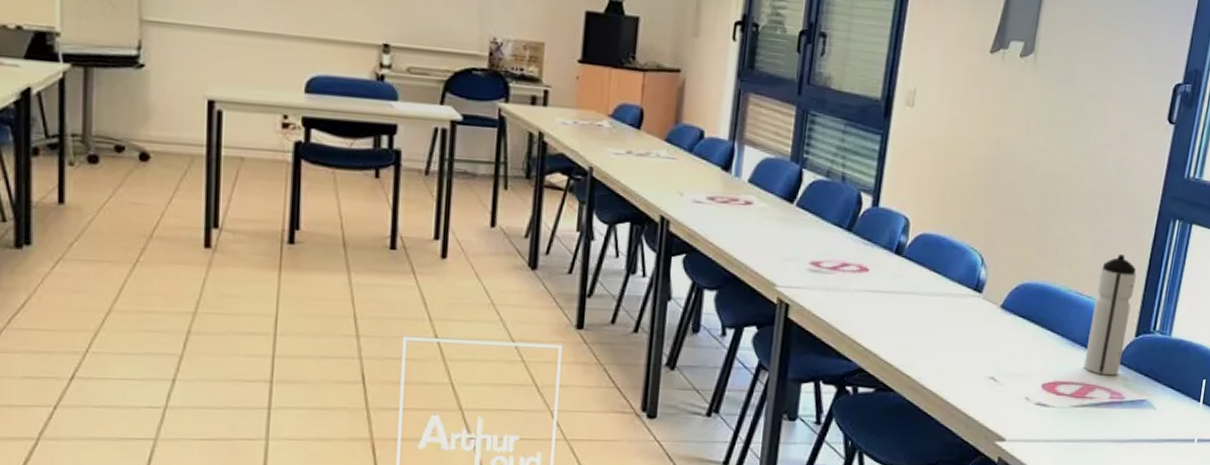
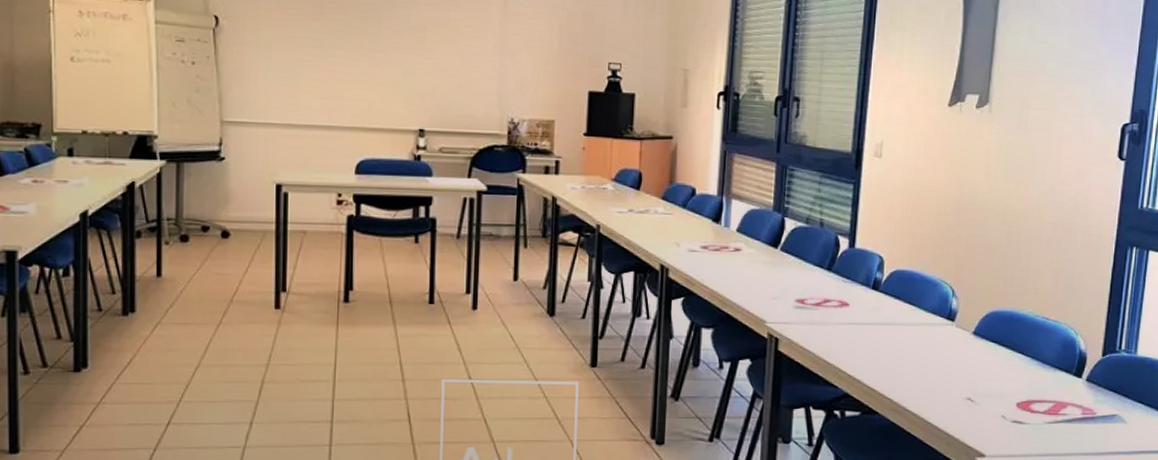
water bottle: present [1083,255,1136,376] -> none [1055,281,1099,393]

